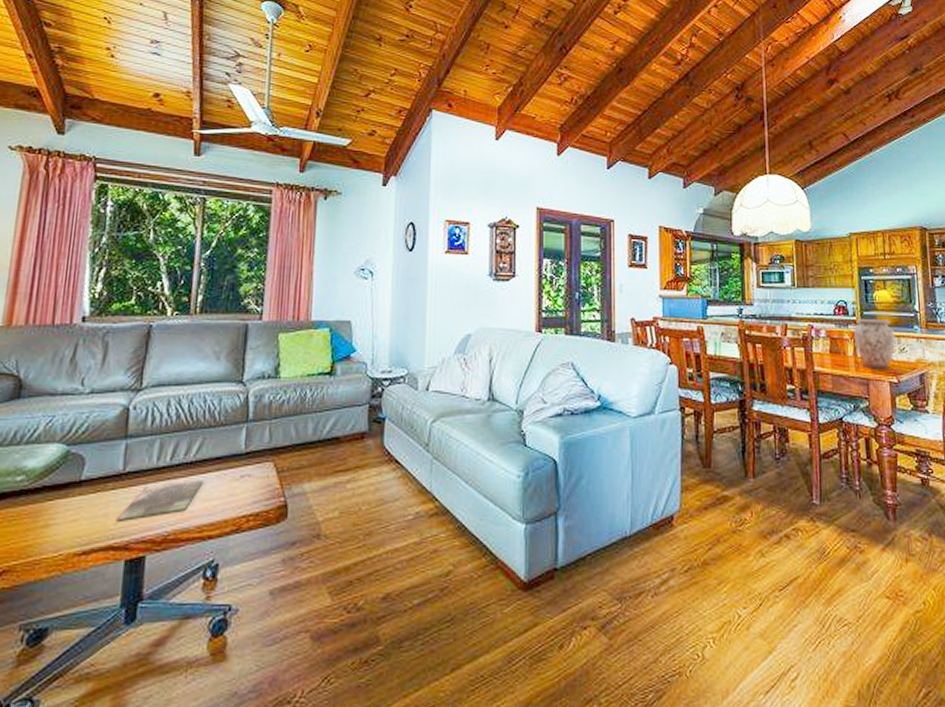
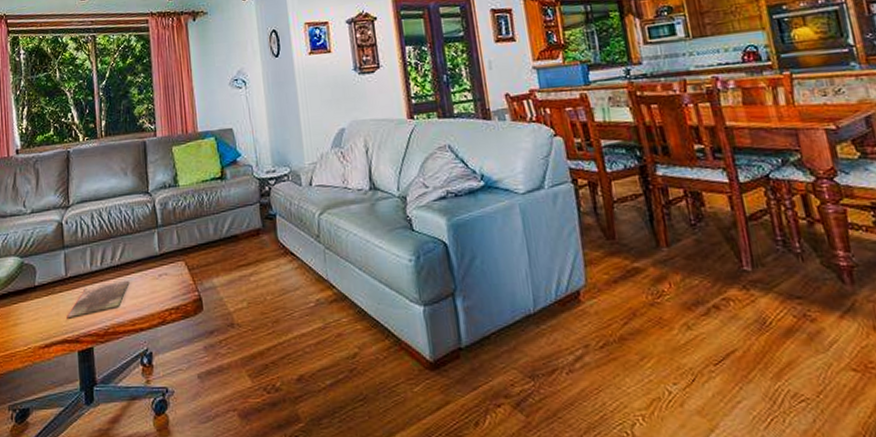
vase: present [854,319,896,369] -> none [770,59,827,117]

